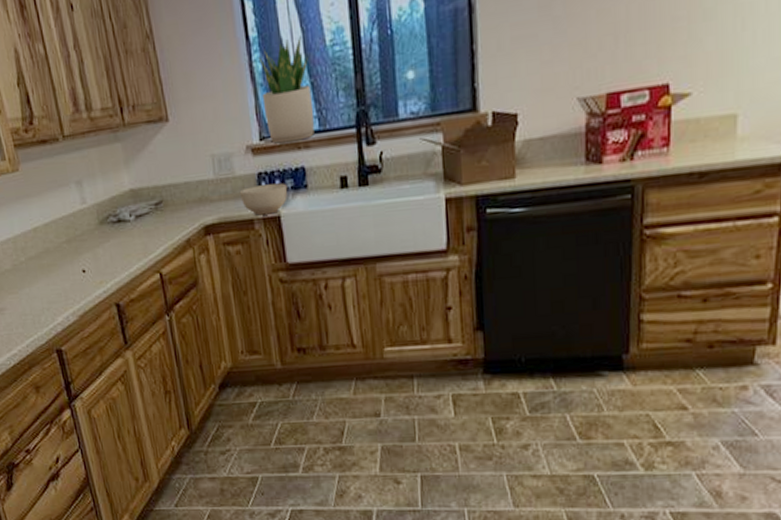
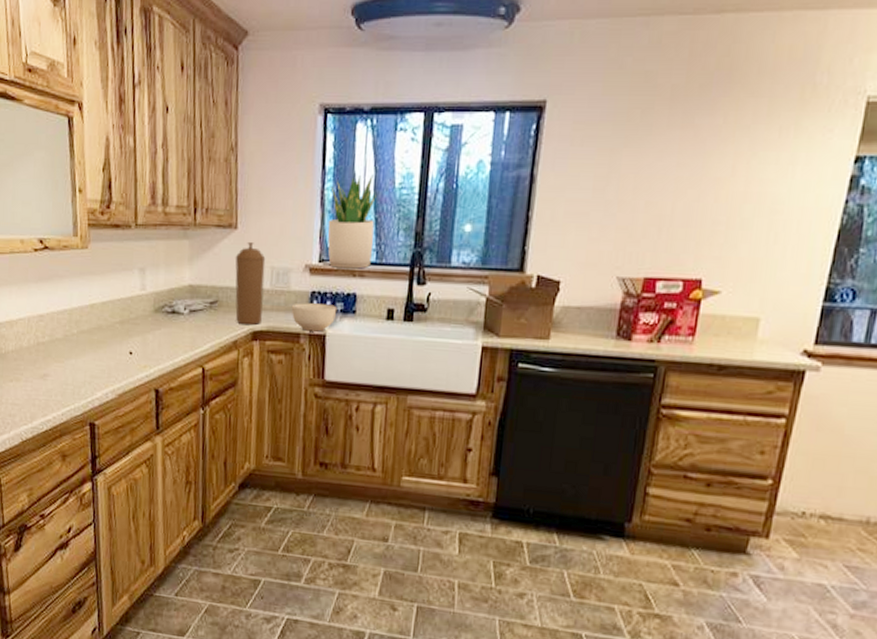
canister: none [171,133,212,221] -> present [235,242,266,325]

